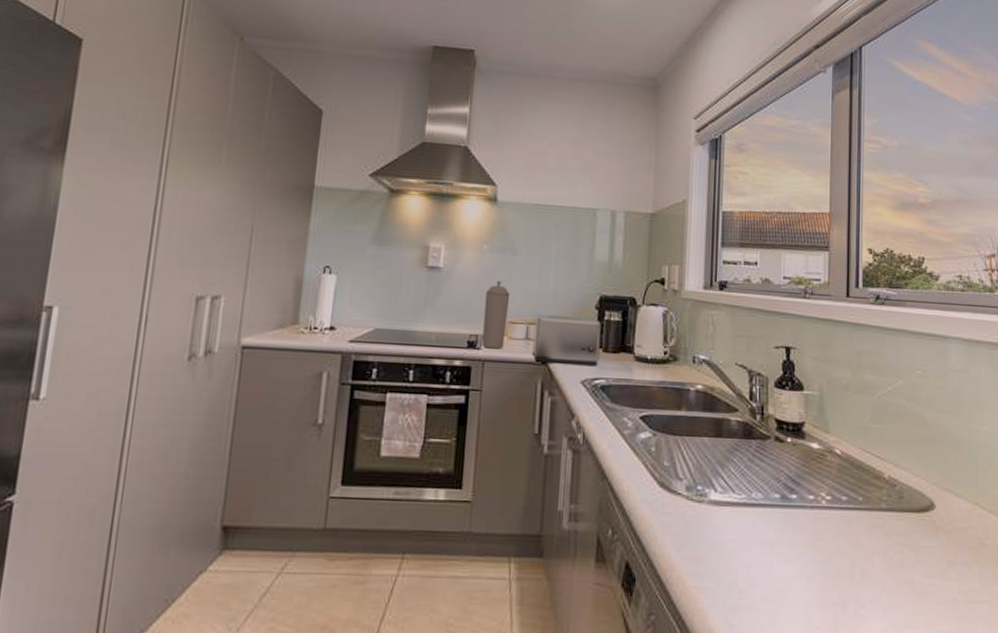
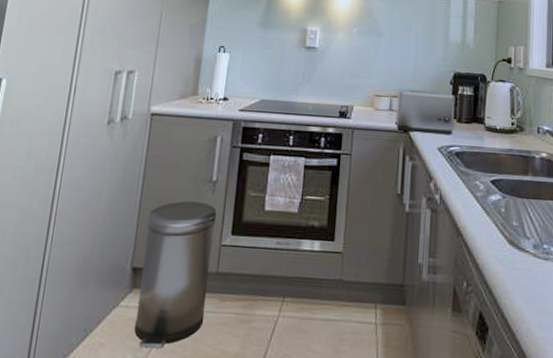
pedal bin: none [226,448,324,617] -> present [134,201,217,349]
canister: present [482,280,510,349] -> none [351,59,376,119]

